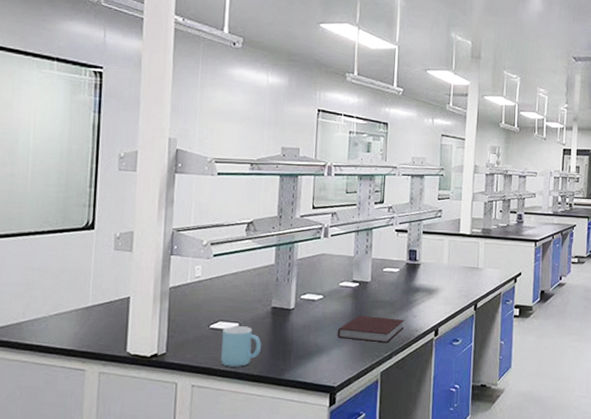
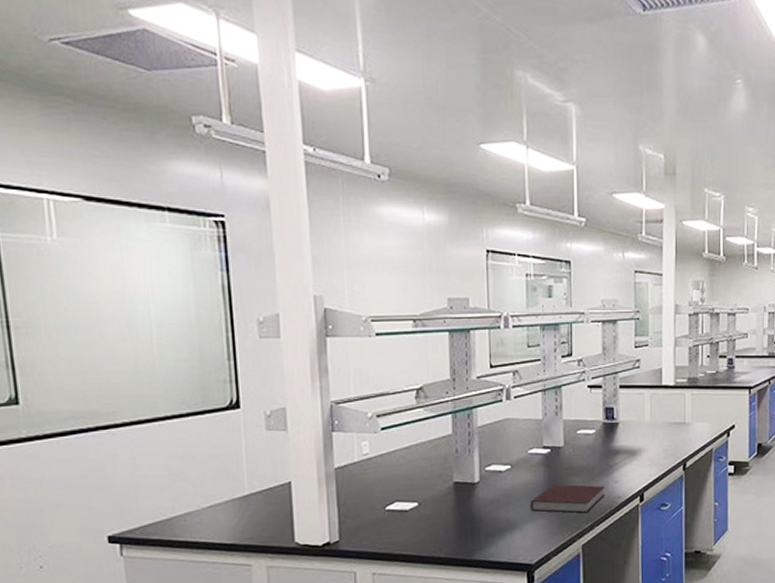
mug: present [221,326,261,367] -> none [401,505,446,551]

